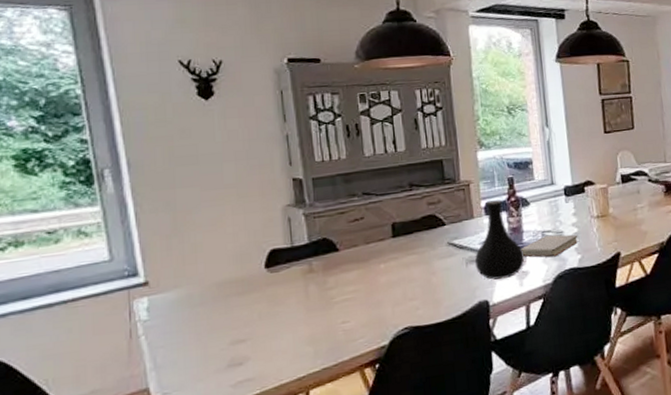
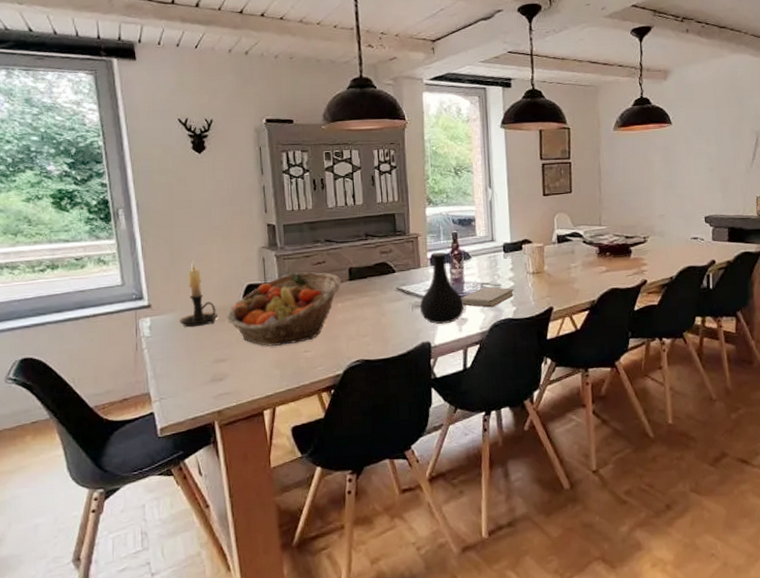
candle holder: none [185,225,234,305] -> present [179,260,218,328]
fruit basket: none [245,230,383,320] -> present [226,272,341,347]

